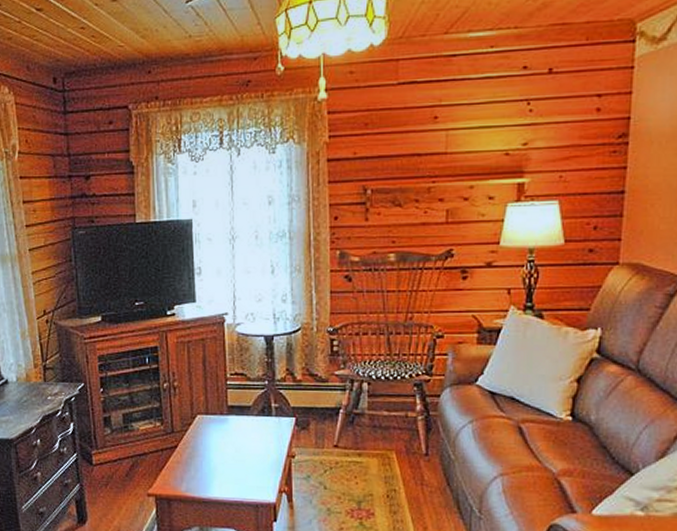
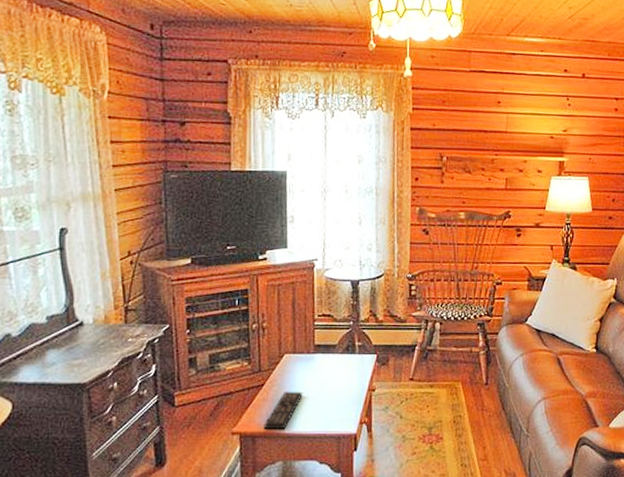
remote control: none [179,454,217,494] -> present [264,391,303,430]

